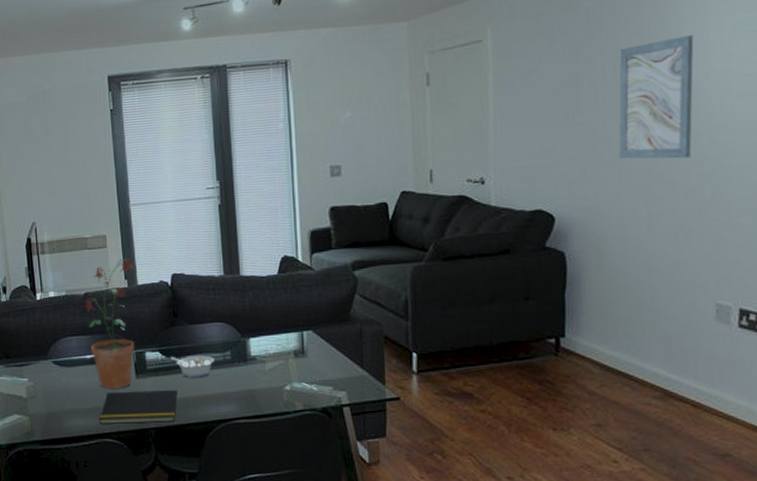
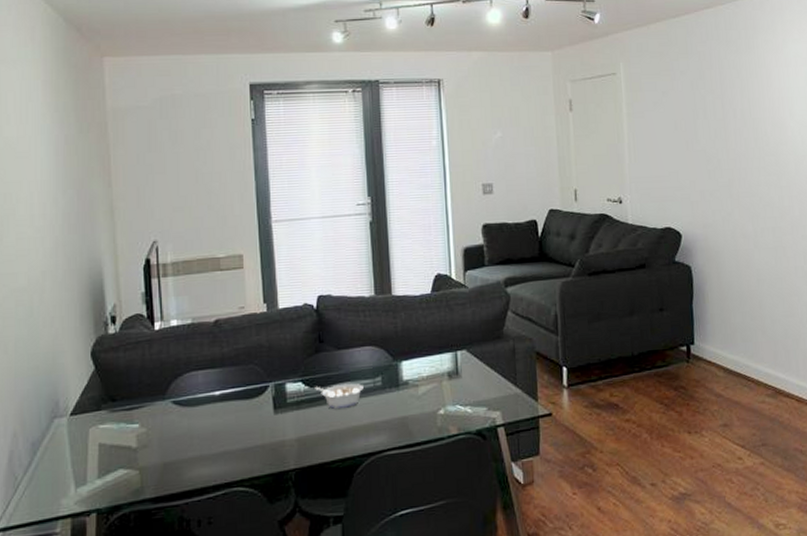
potted plant: present [82,258,136,390] -> none [211,279,277,429]
notepad: present [99,389,178,424] -> none [228,423,322,471]
wall art: present [618,34,694,159] -> none [725,80,783,184]

